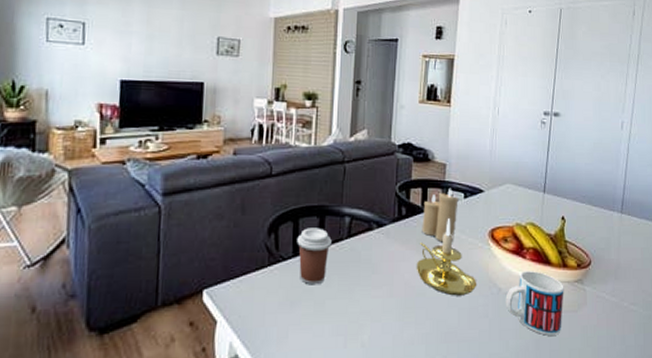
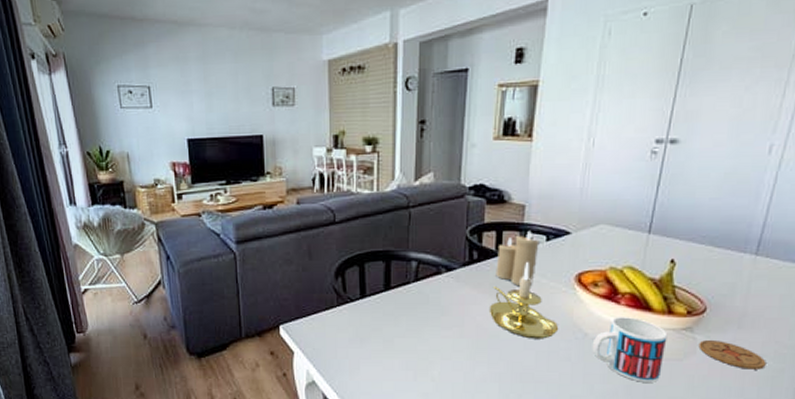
coffee cup: present [297,228,332,285] -> none [364,272,399,324]
coaster: none [588,290,638,318] -> present [698,339,766,370]

